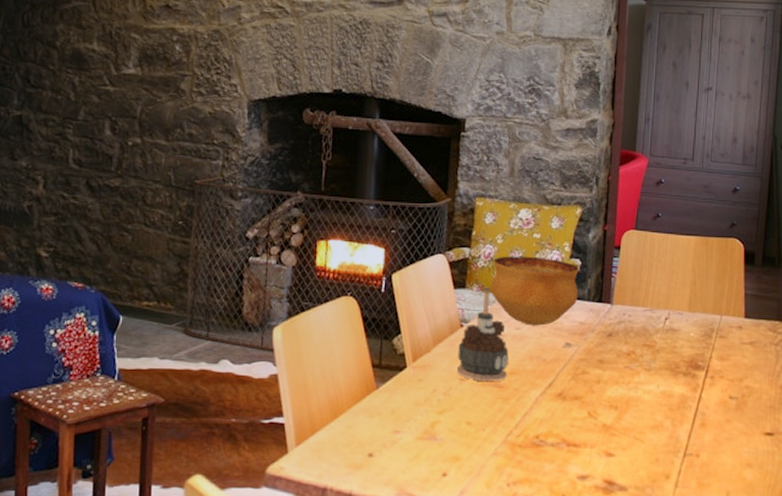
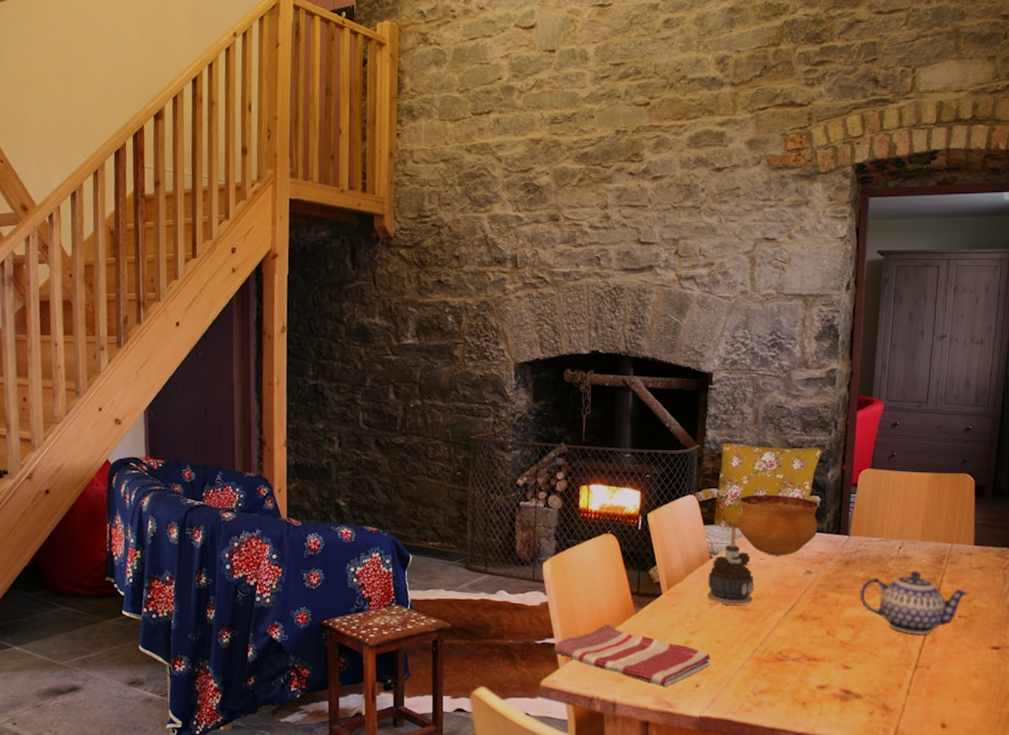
dish towel: none [282,401,461,475] -> present [553,624,711,686]
teapot: none [623,345,741,418] -> present [859,570,970,635]

